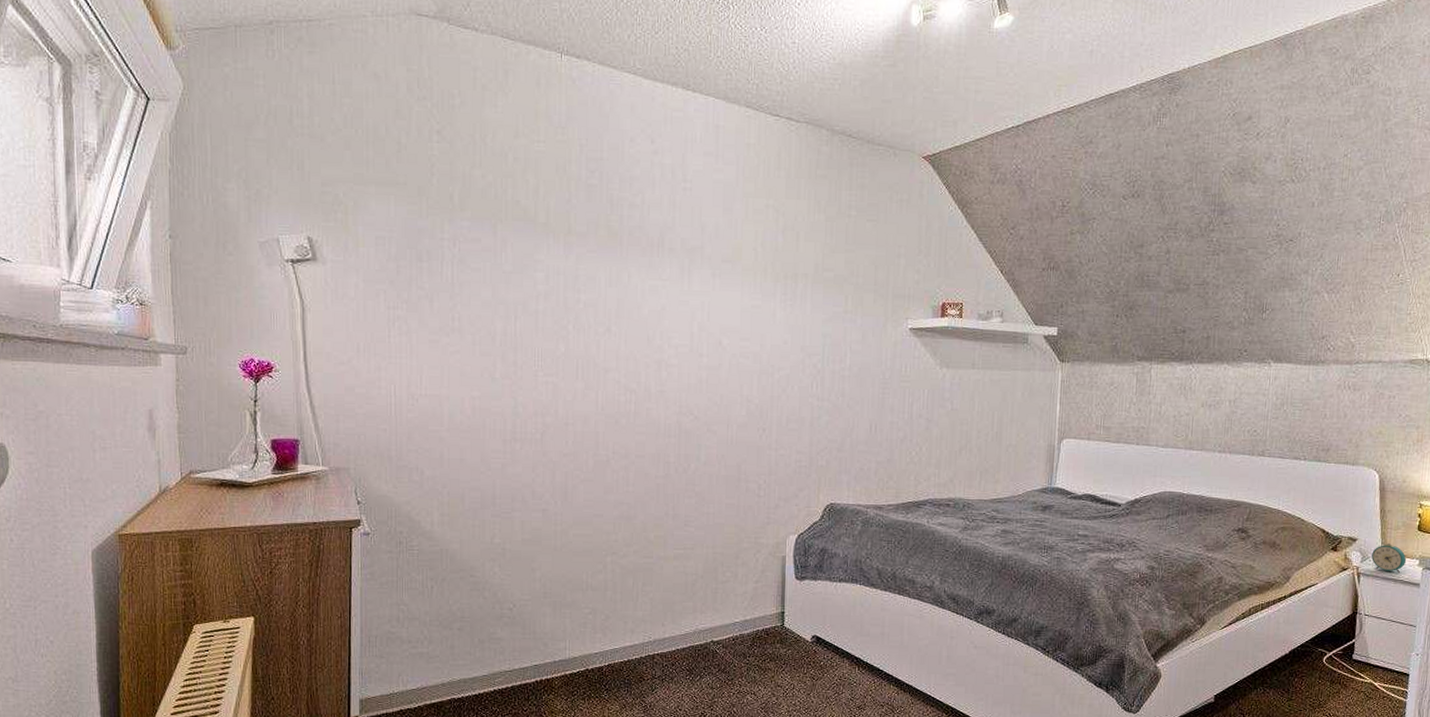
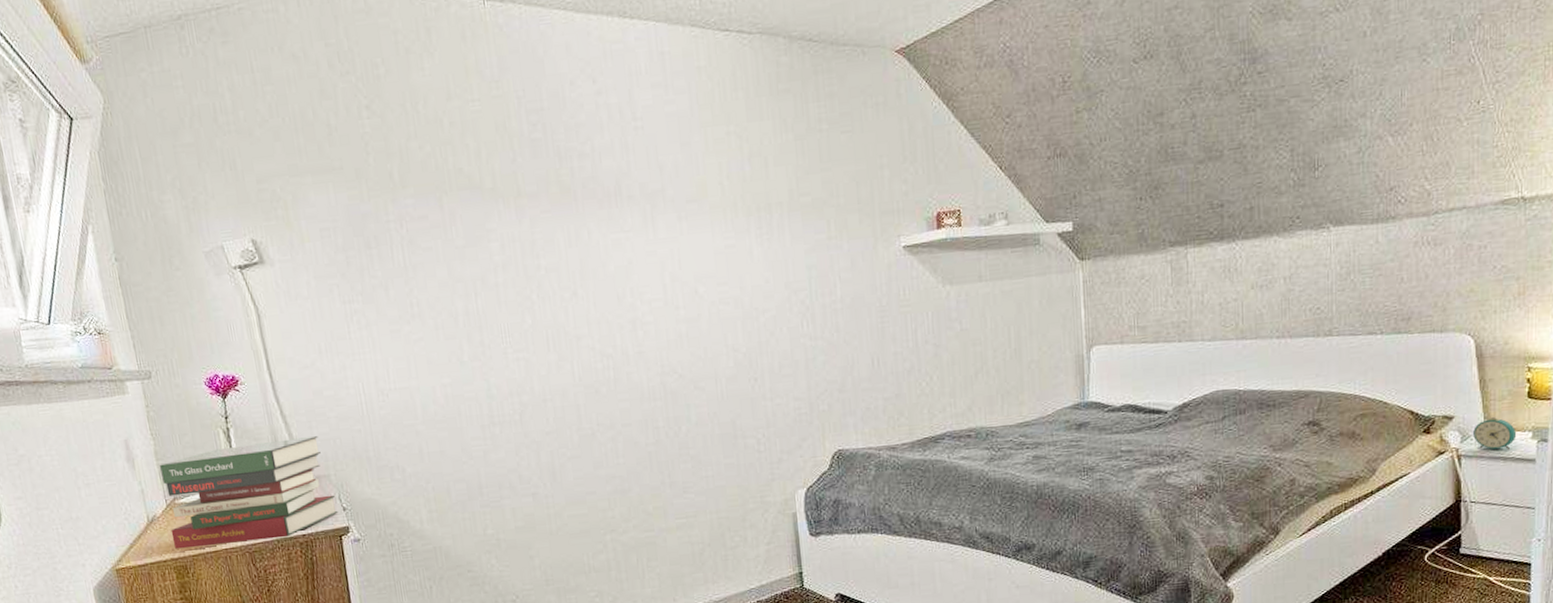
books: none [181,429,352,523] -> present [160,436,338,549]

